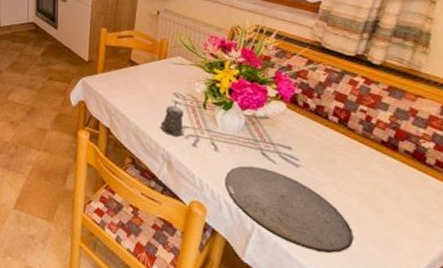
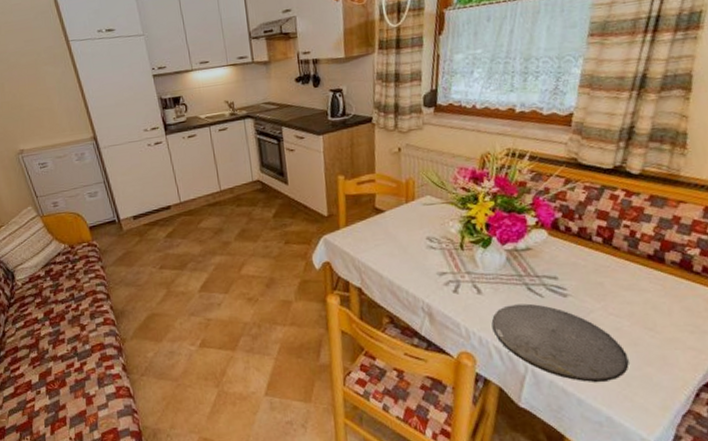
pepper shaker: present [160,101,184,138] -> none [416,246,443,286]

